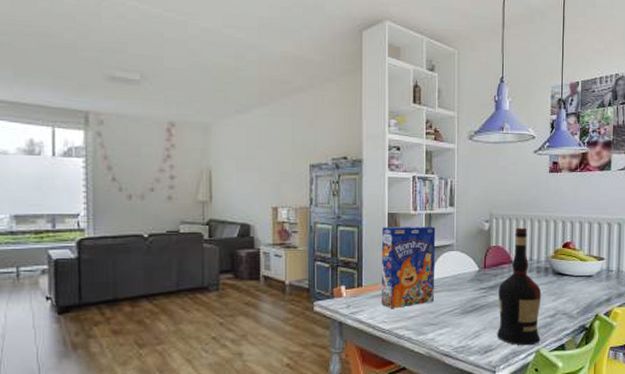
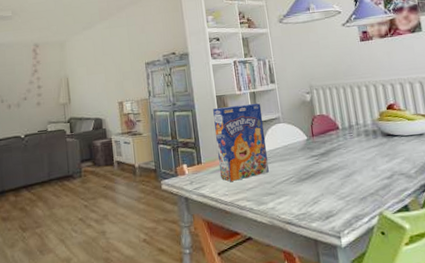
liquor: present [496,227,542,346] -> none [329,94,382,209]

